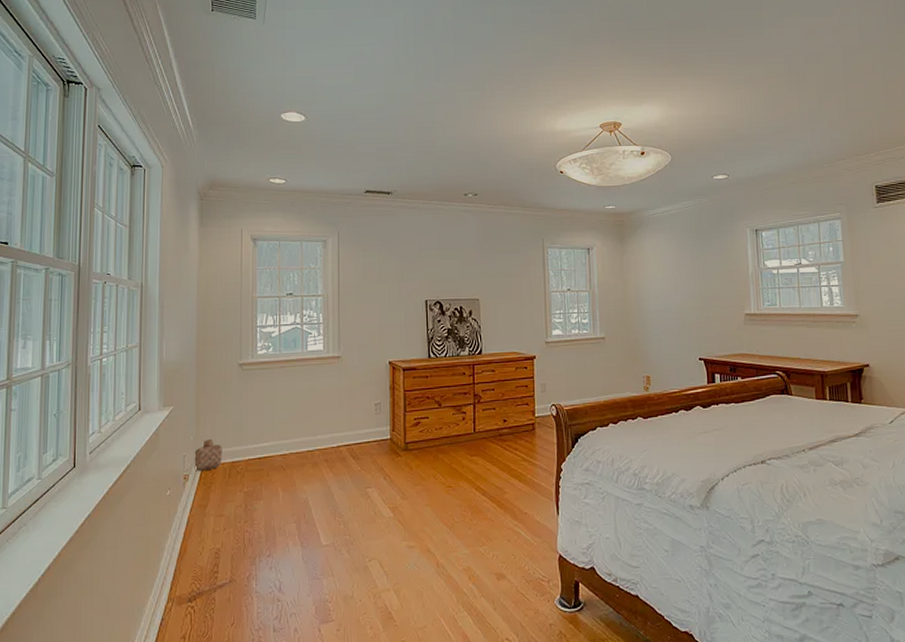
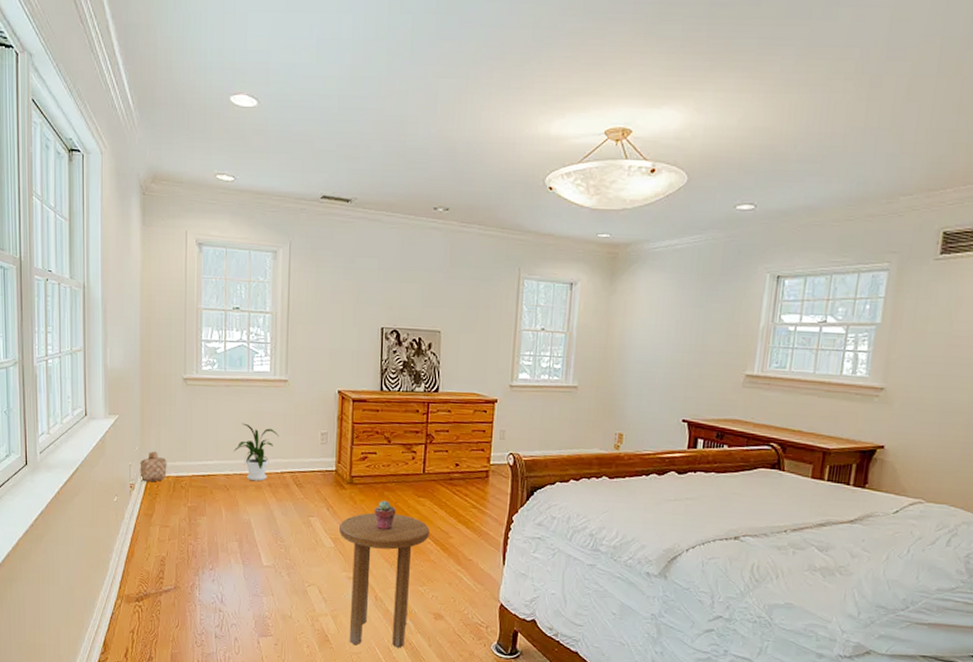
house plant: none [289,401,334,459] -> present [233,423,279,482]
side table: none [397,475,485,620] -> present [339,512,430,648]
potted succulent: none [430,464,451,494] -> present [374,501,396,531]

